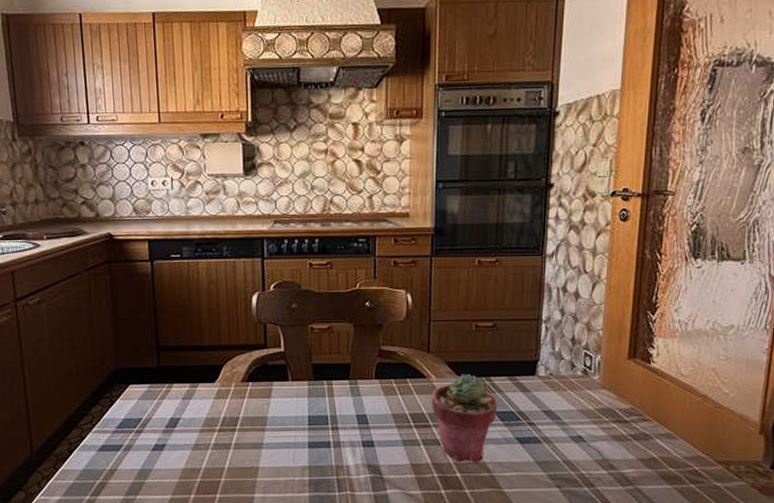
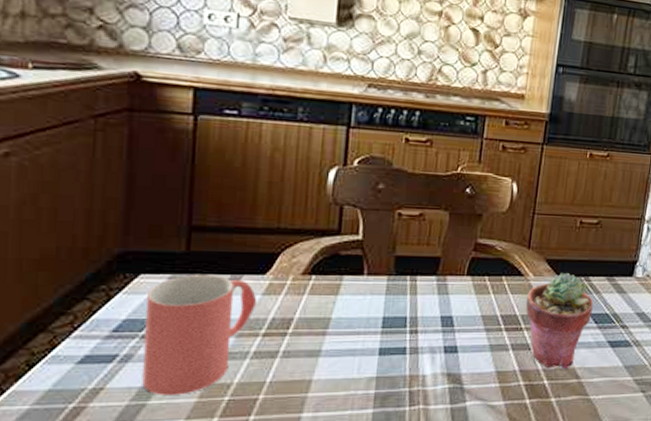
mug: none [136,384,211,476] -> present [142,275,257,395]

